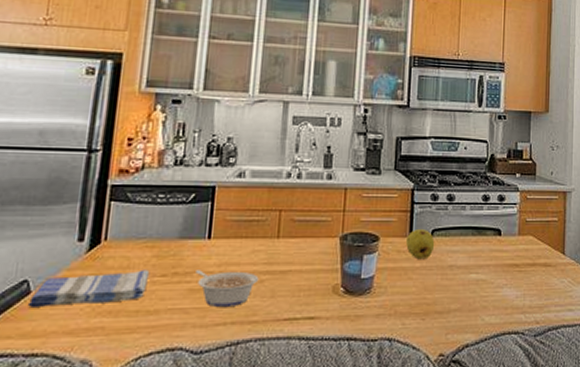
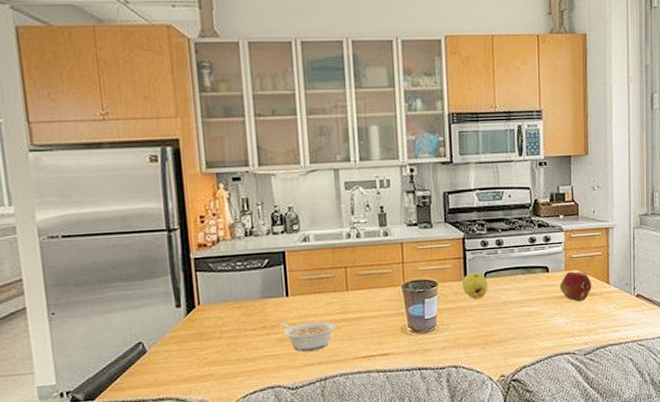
dish towel: present [28,269,150,307] -> none [147,326,242,363]
fruit: none [511,237,547,273] -> present [559,271,592,302]

